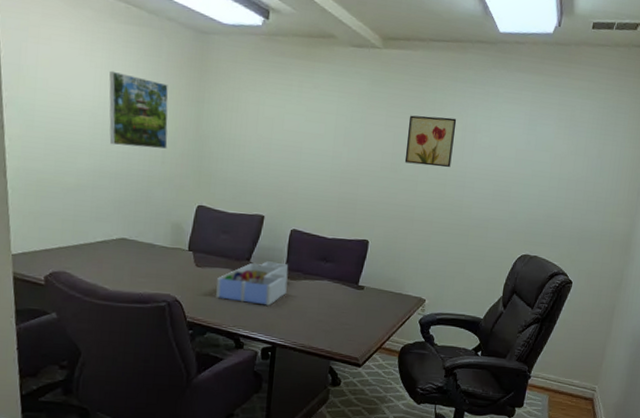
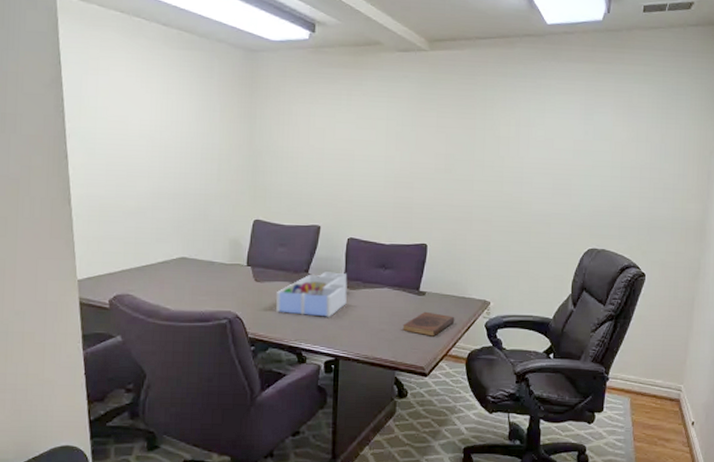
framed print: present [109,70,169,149] -> none [165,95,223,167]
book: none [339,305,391,330] -> present [402,311,455,337]
wall art: present [404,115,457,168] -> none [458,113,510,165]

